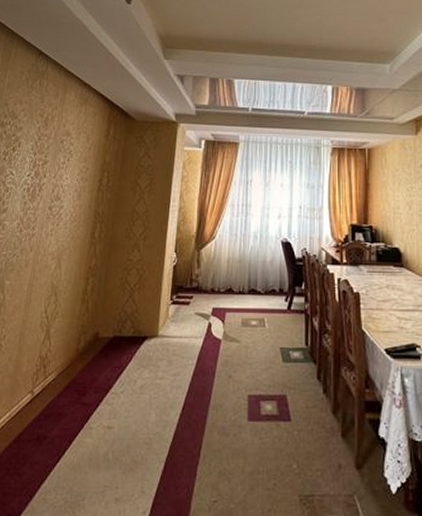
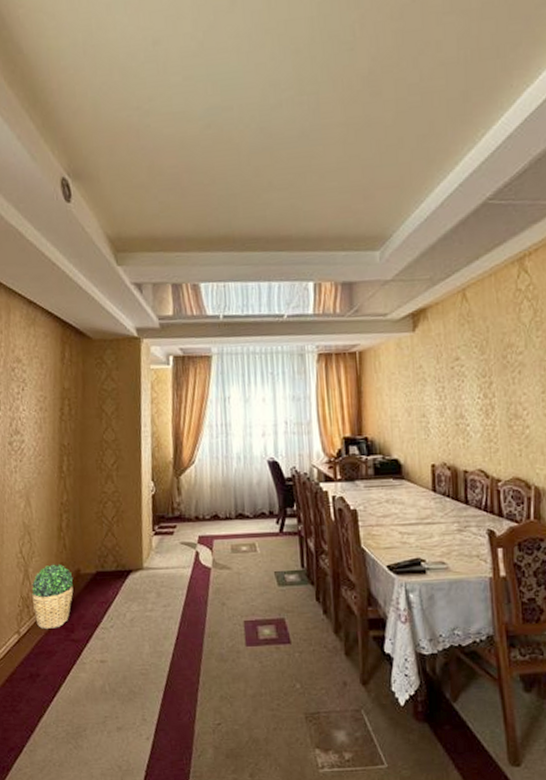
potted plant: none [50,325,91,390] -> present [31,563,74,629]

